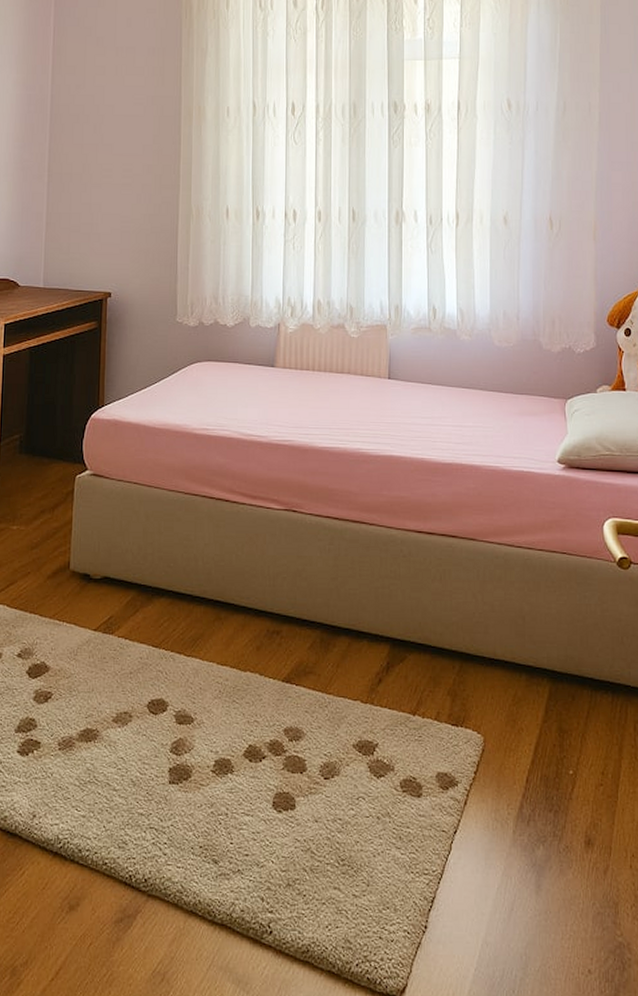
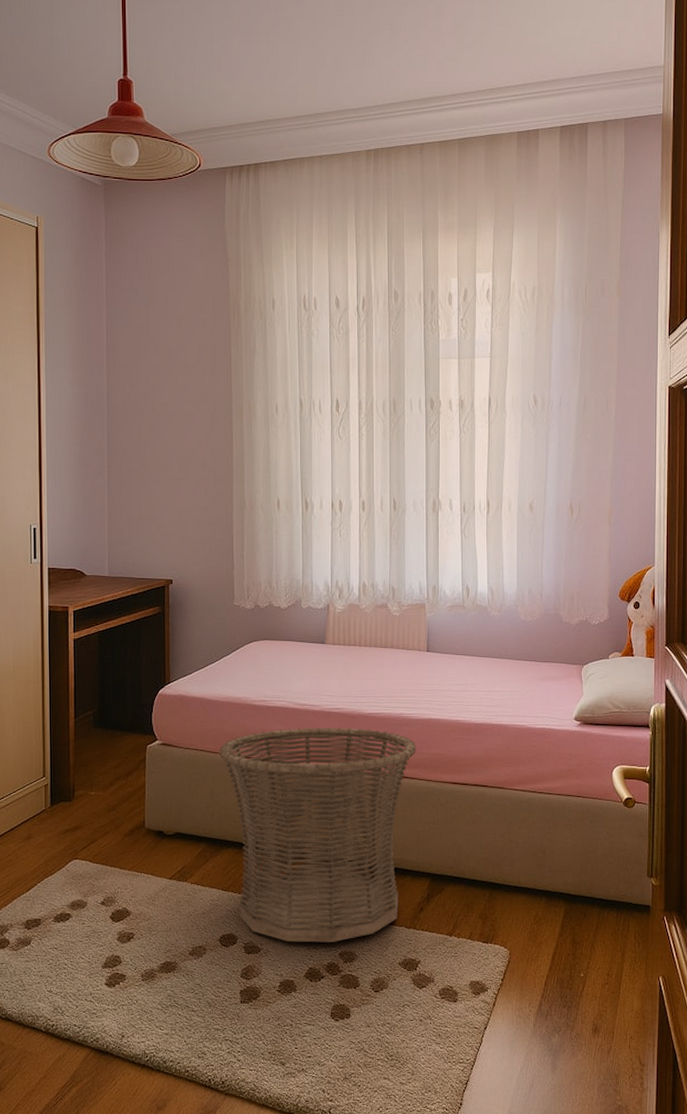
basket: none [154,461,376,715] -> present [219,727,417,943]

